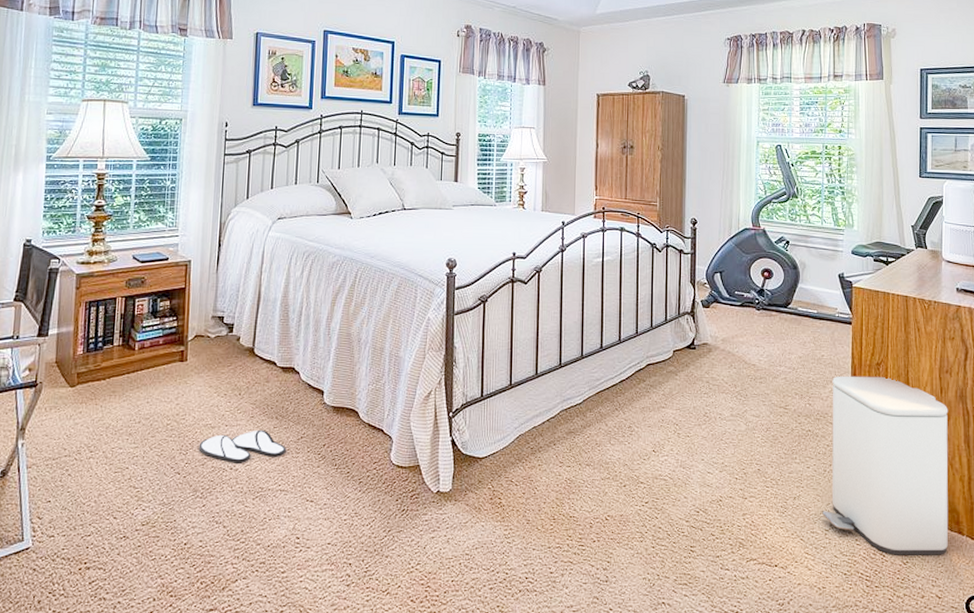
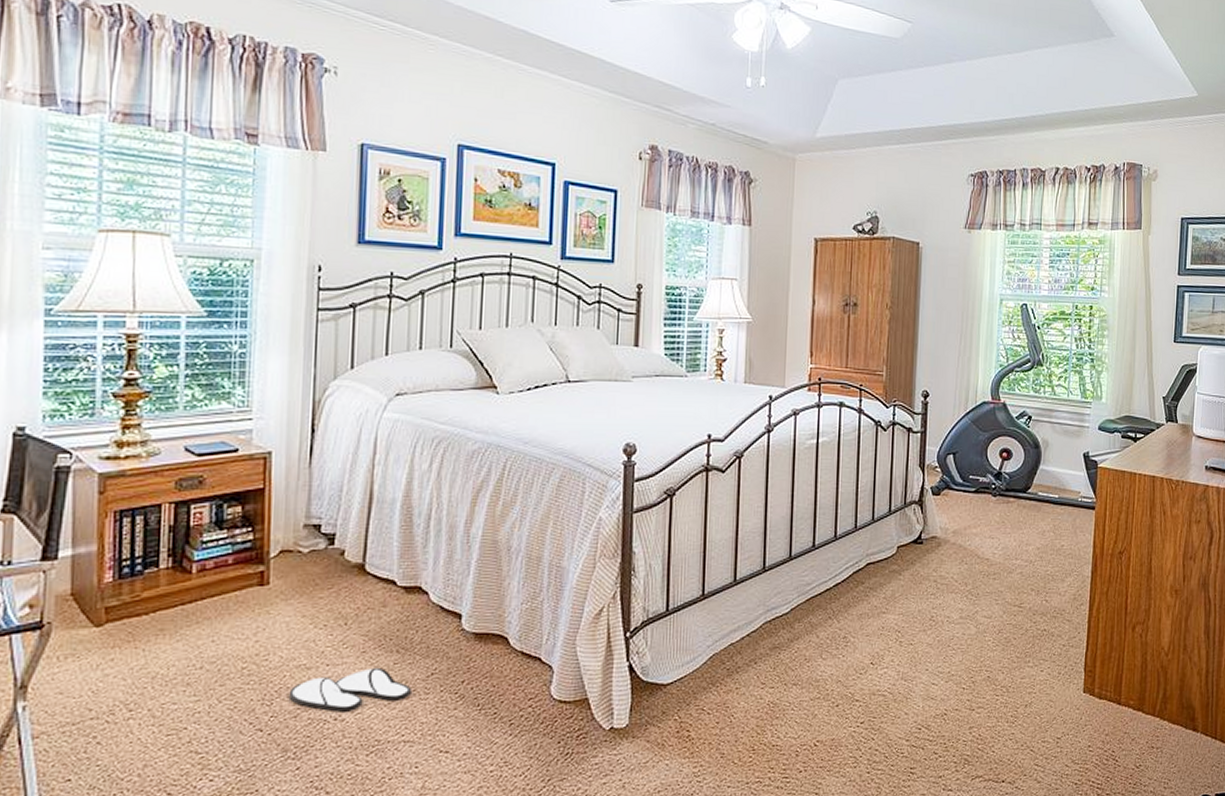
pedal bin: present [822,375,949,555] -> none [1055,566,1190,759]

